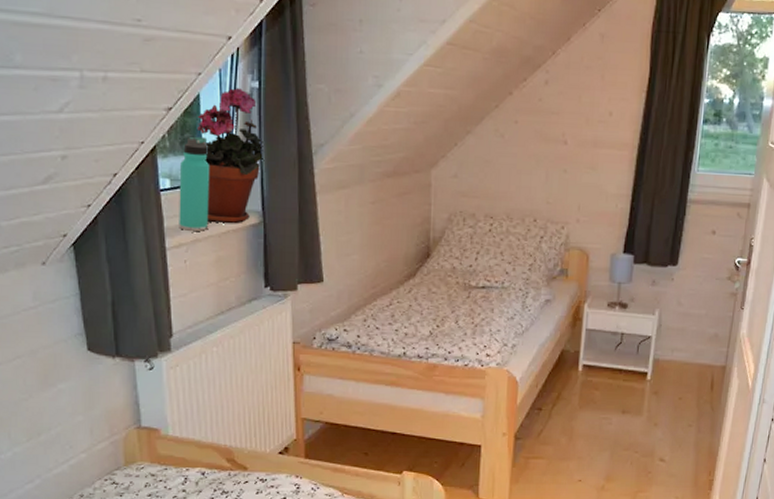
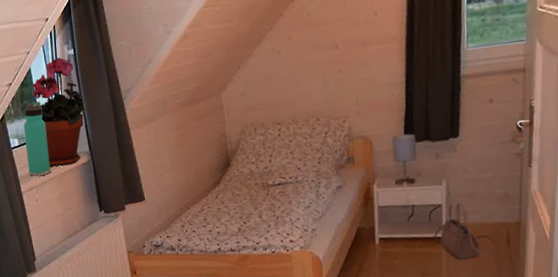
handbag: none [638,337,700,400] -> present [433,203,496,260]

